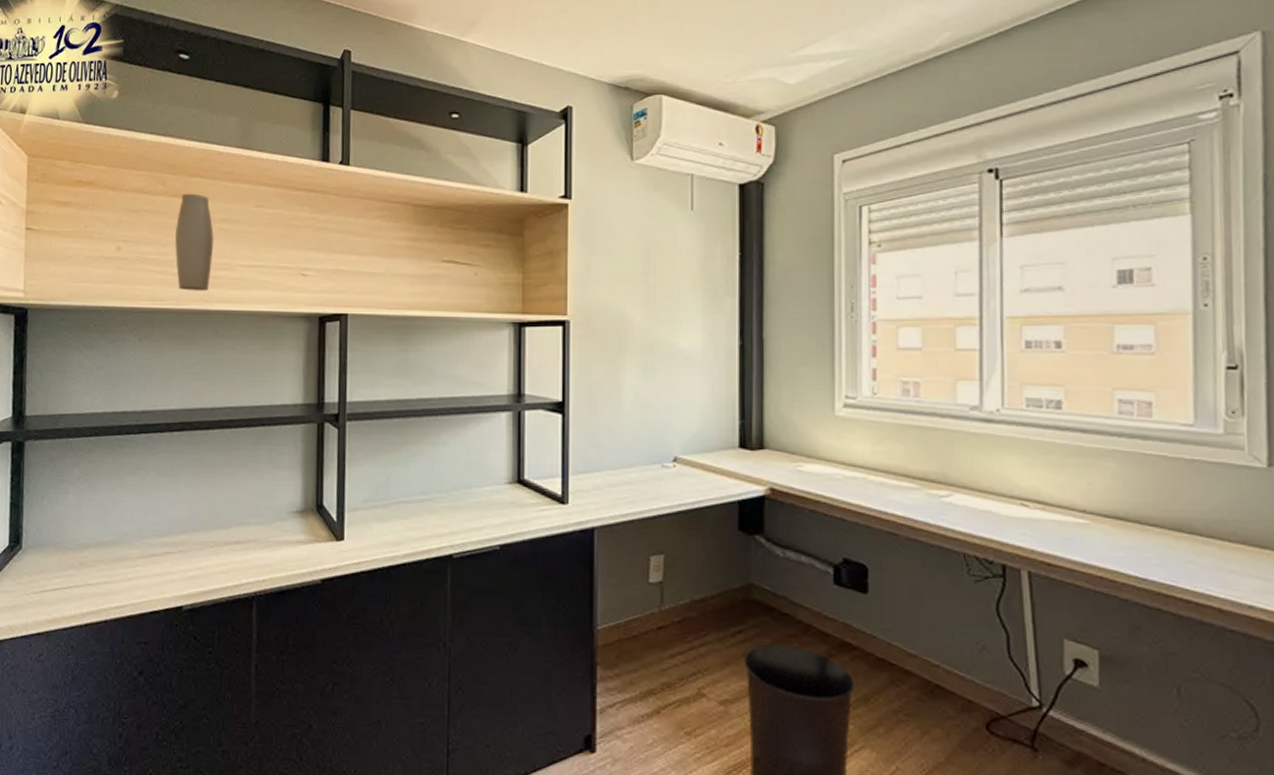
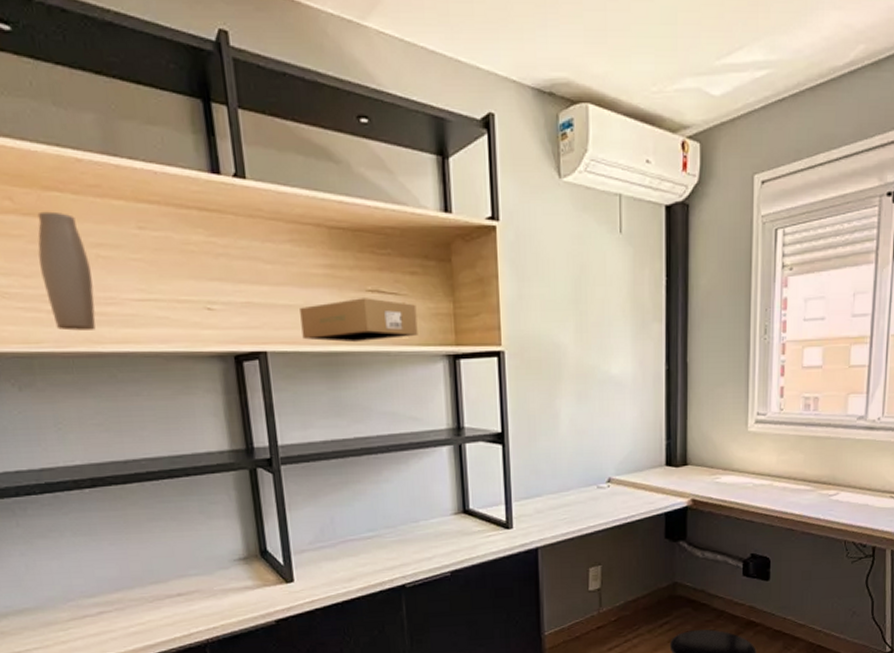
box: none [381,267,487,308] -> present [300,298,418,343]

